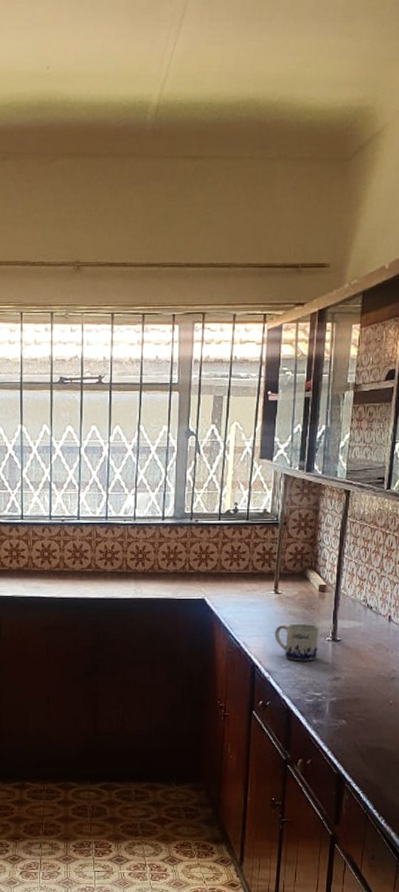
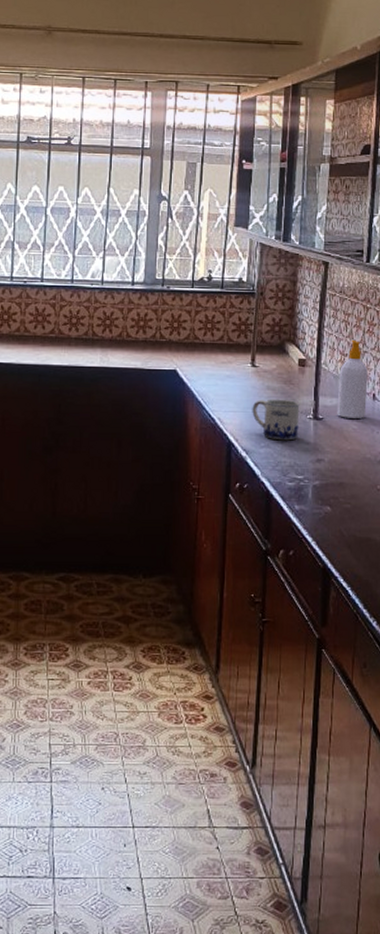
soap bottle: none [354,565,385,639] -> present [337,339,368,418]

